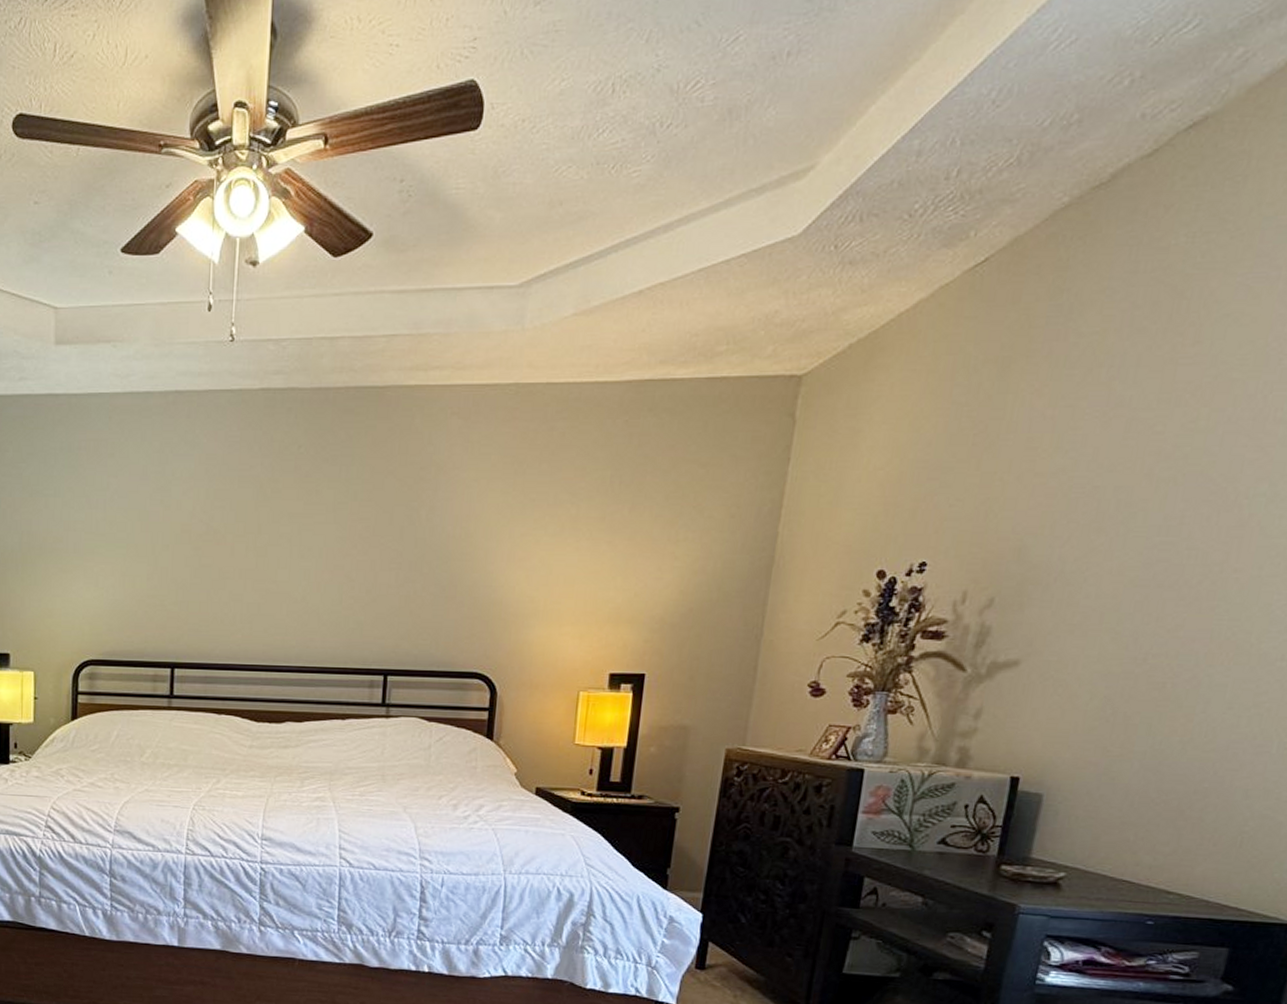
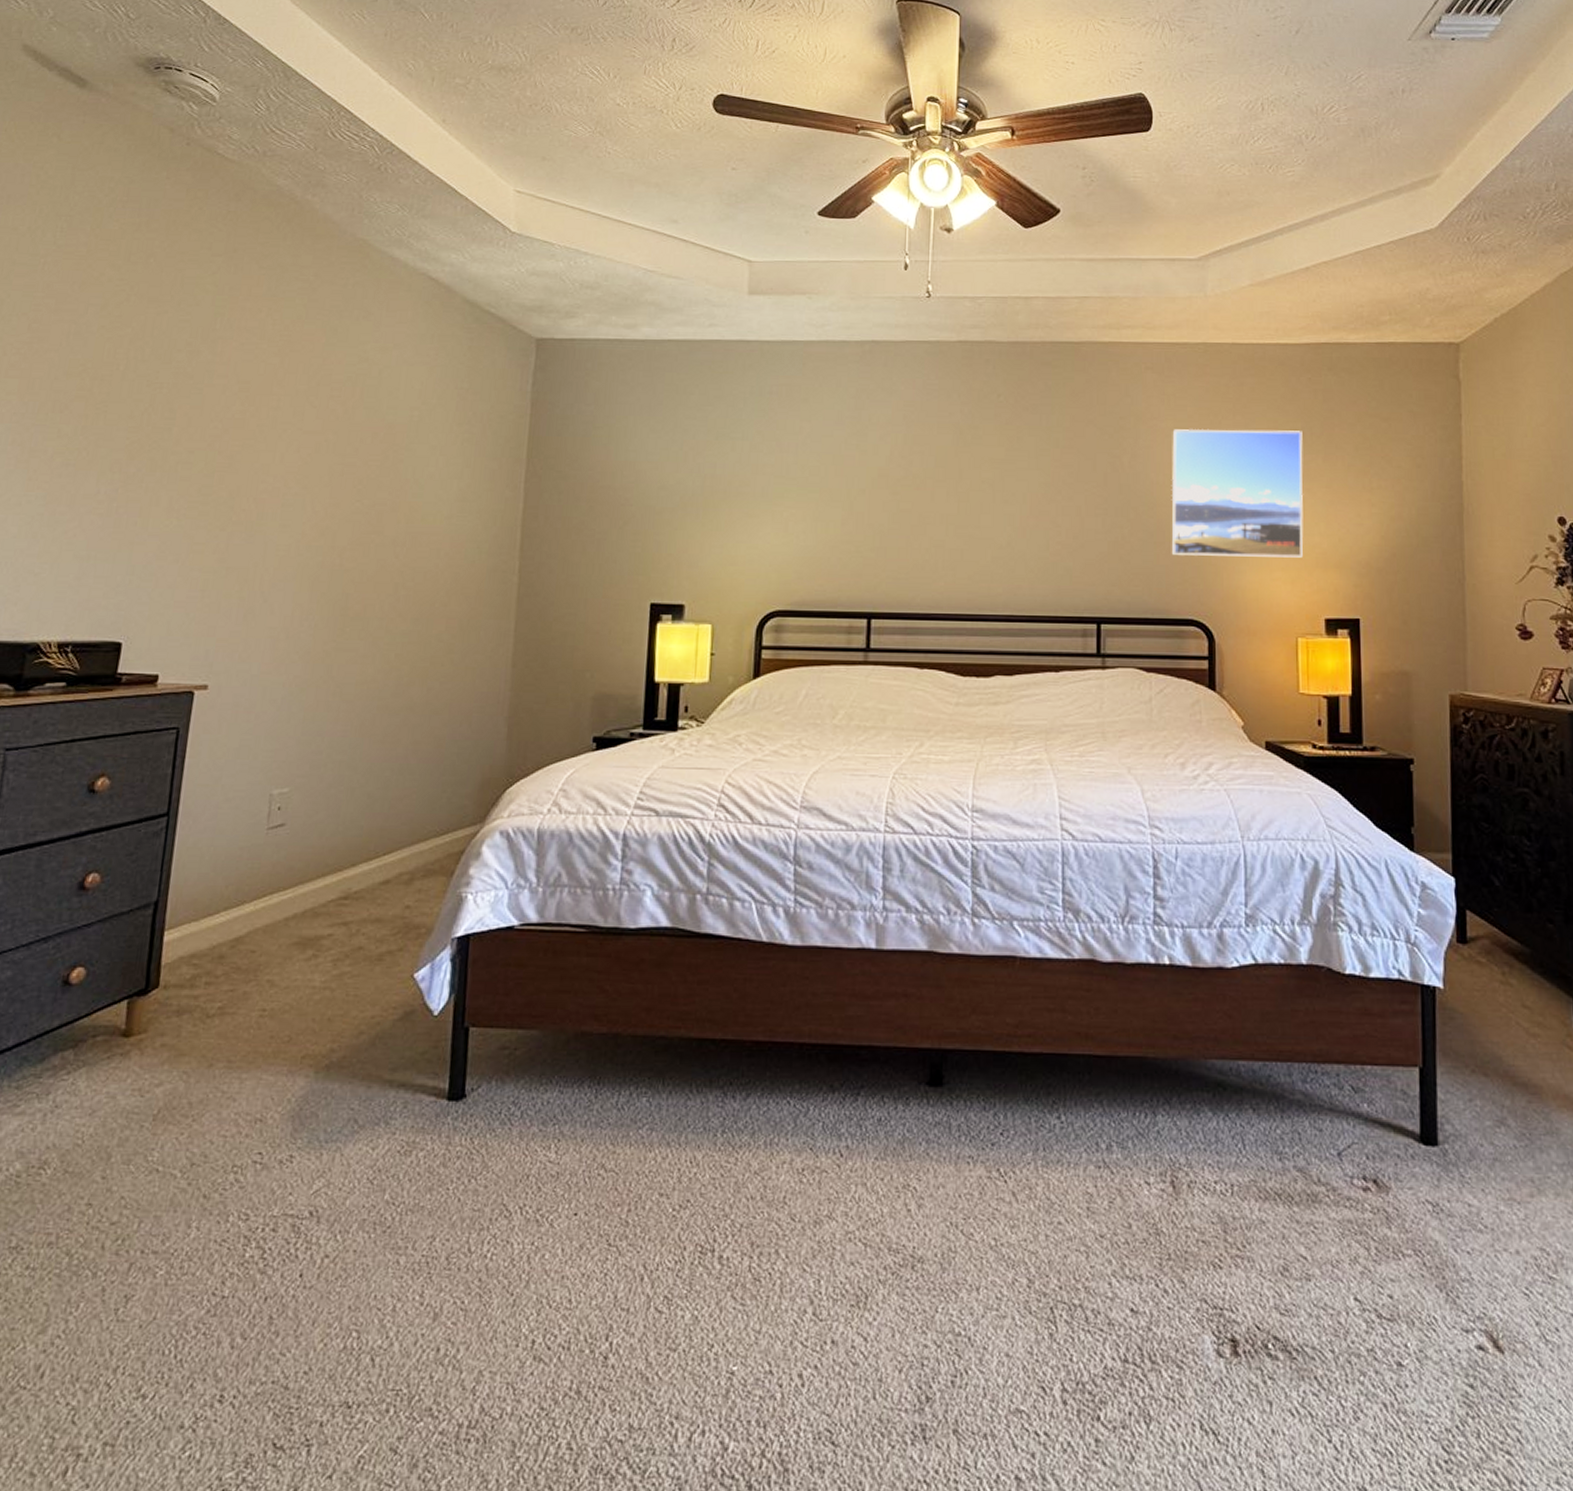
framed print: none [461,479,611,613] -> present [1171,429,1304,558]

